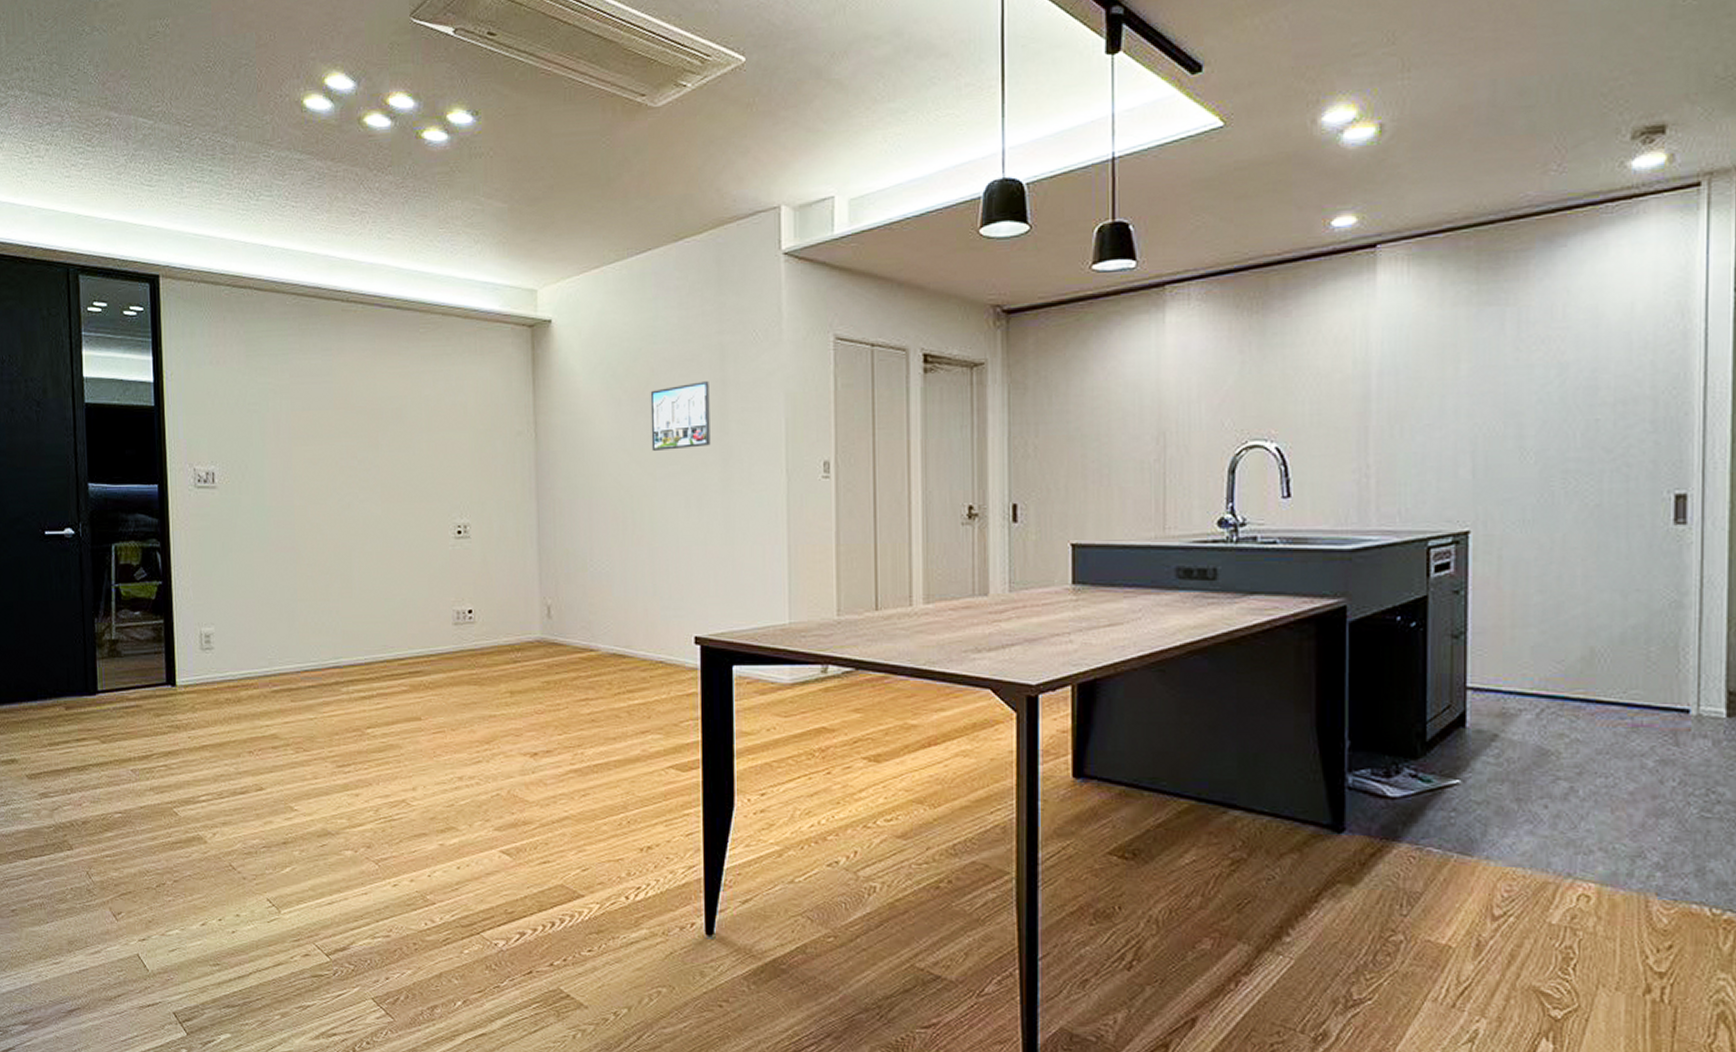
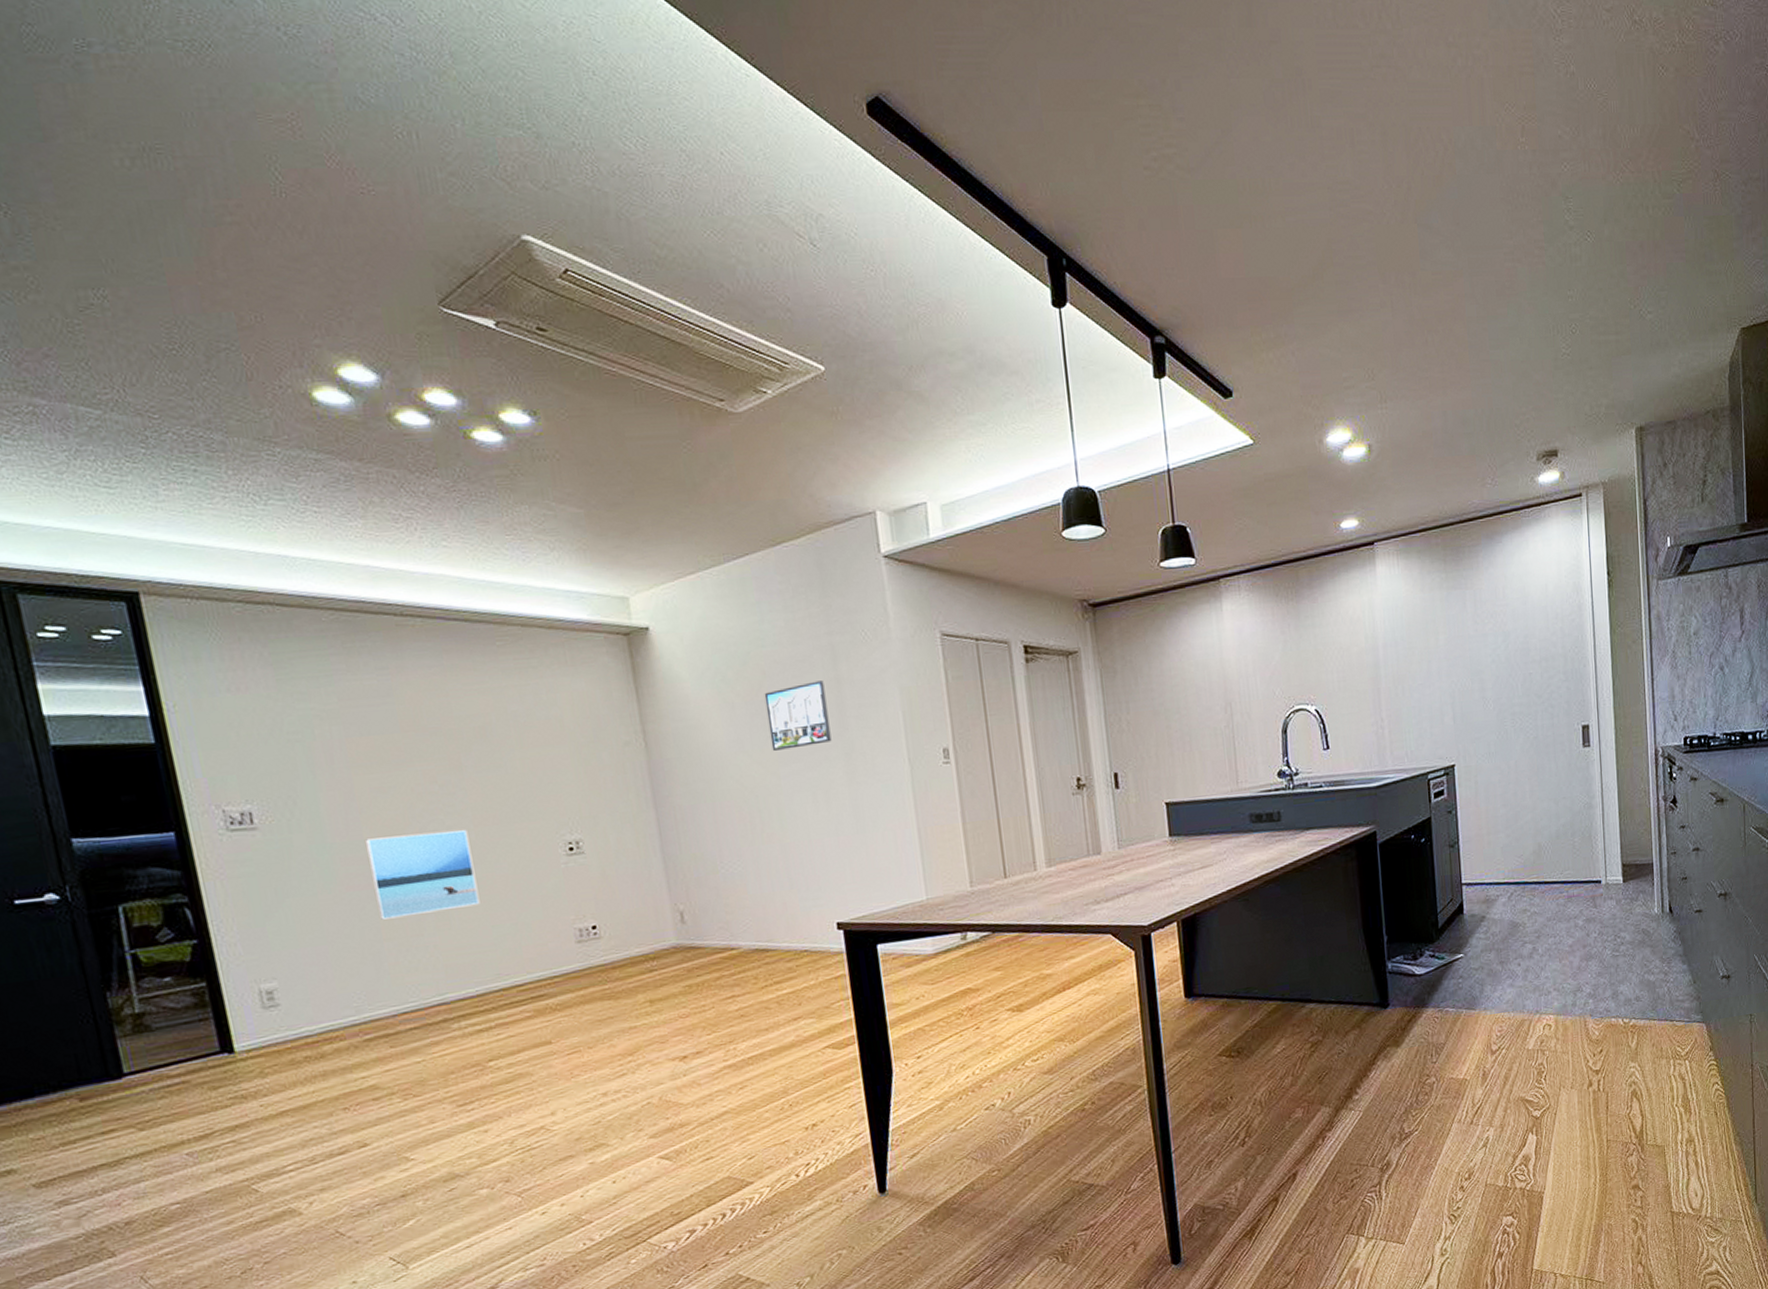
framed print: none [295,504,378,581] -> present [366,830,480,920]

